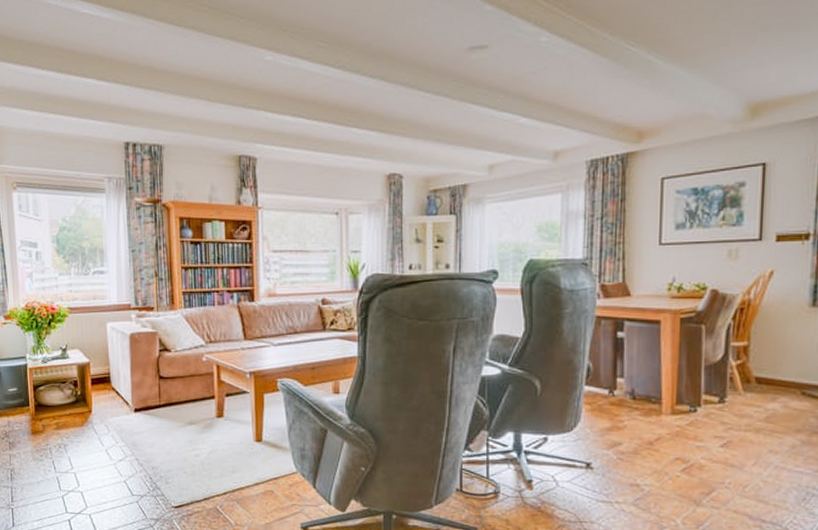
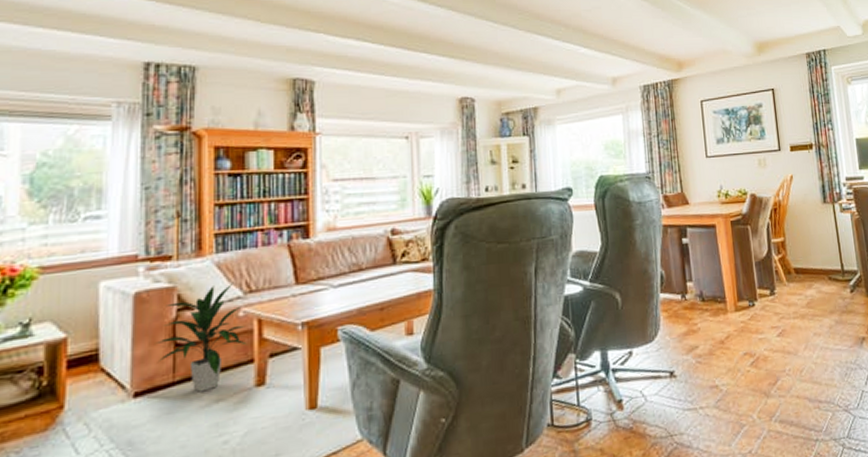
indoor plant: none [146,334,210,415] -> present [155,284,247,392]

